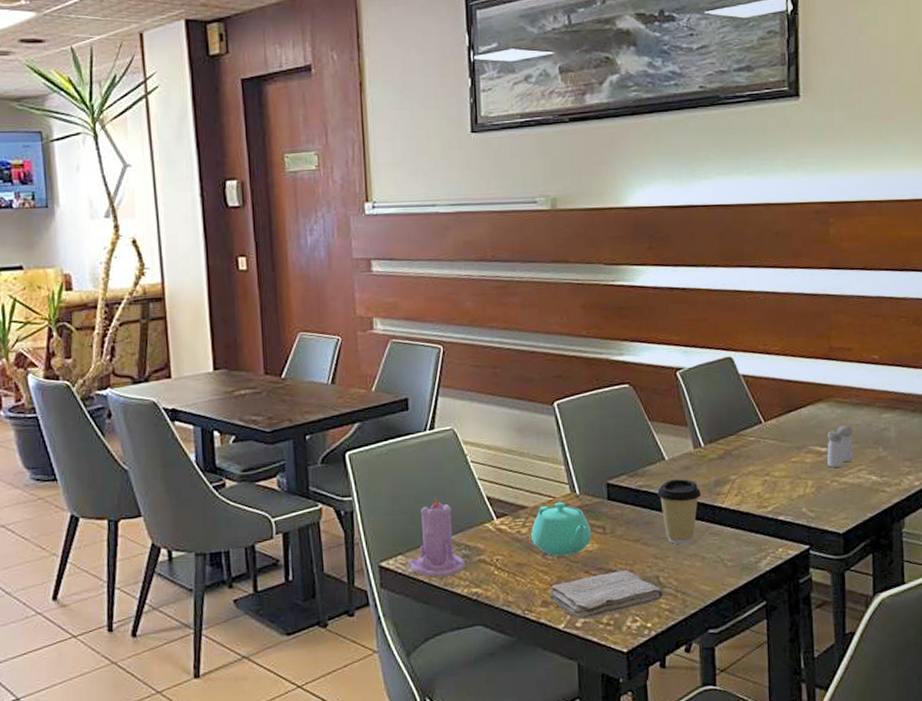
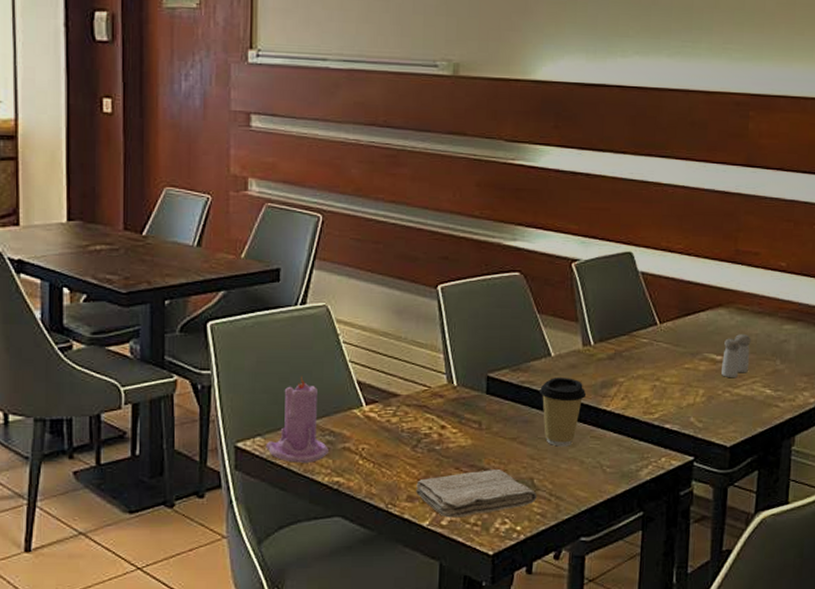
teapot: present [531,501,592,556] -> none [402,392,467,450]

